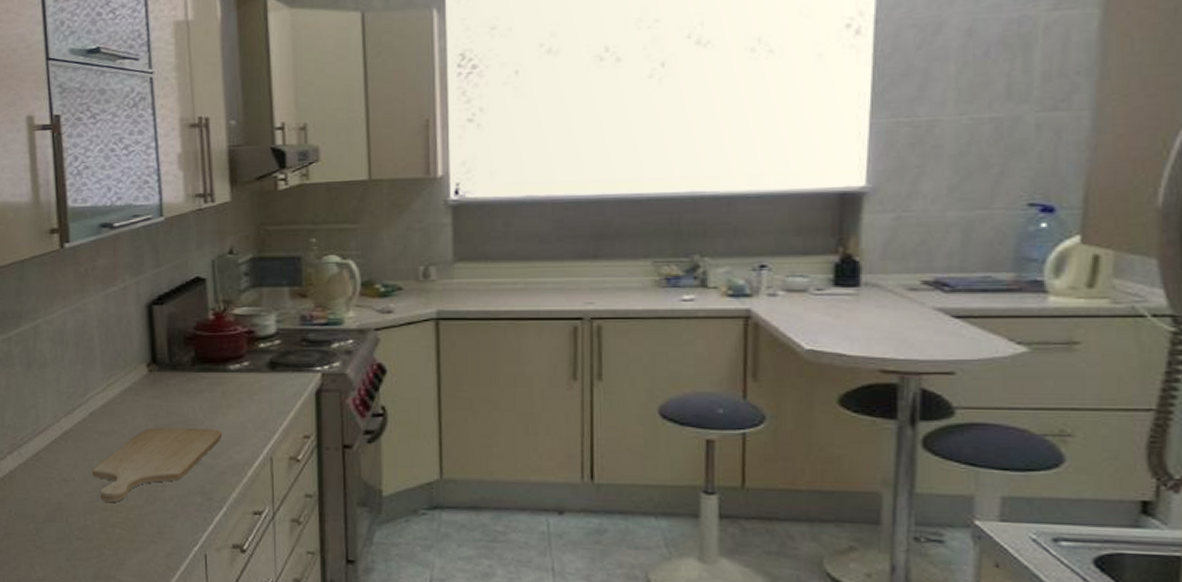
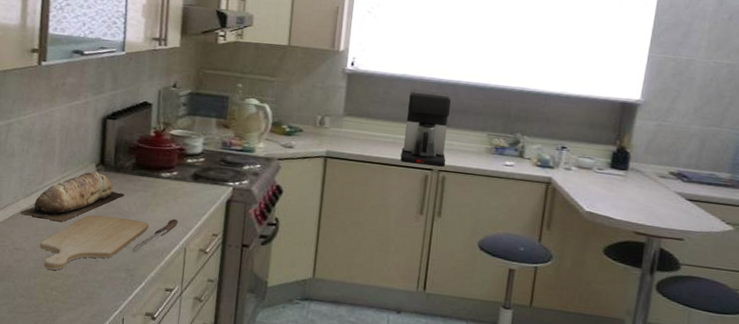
bread loaf: none [62,373,188,440] -> present [19,171,126,222]
knife: none [206,421,258,469] -> present [133,218,178,252]
coffee maker: none [537,213,600,315] -> present [400,89,452,168]

